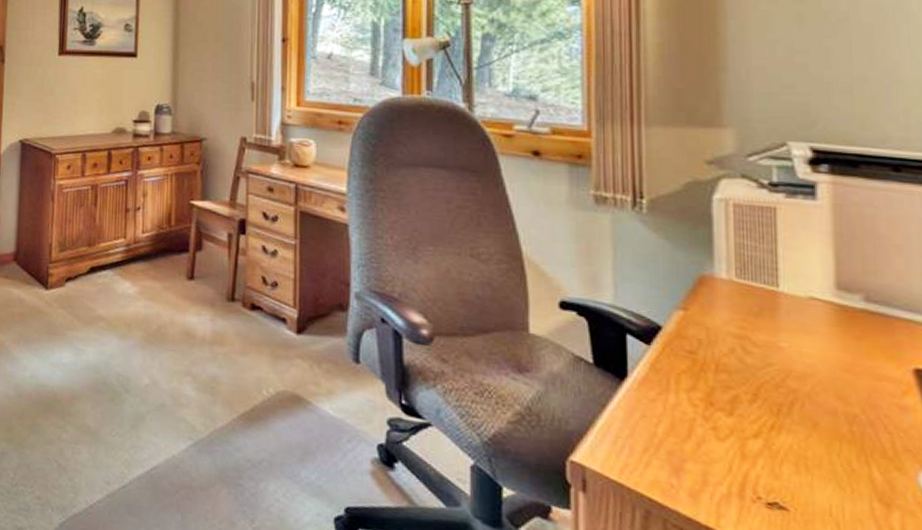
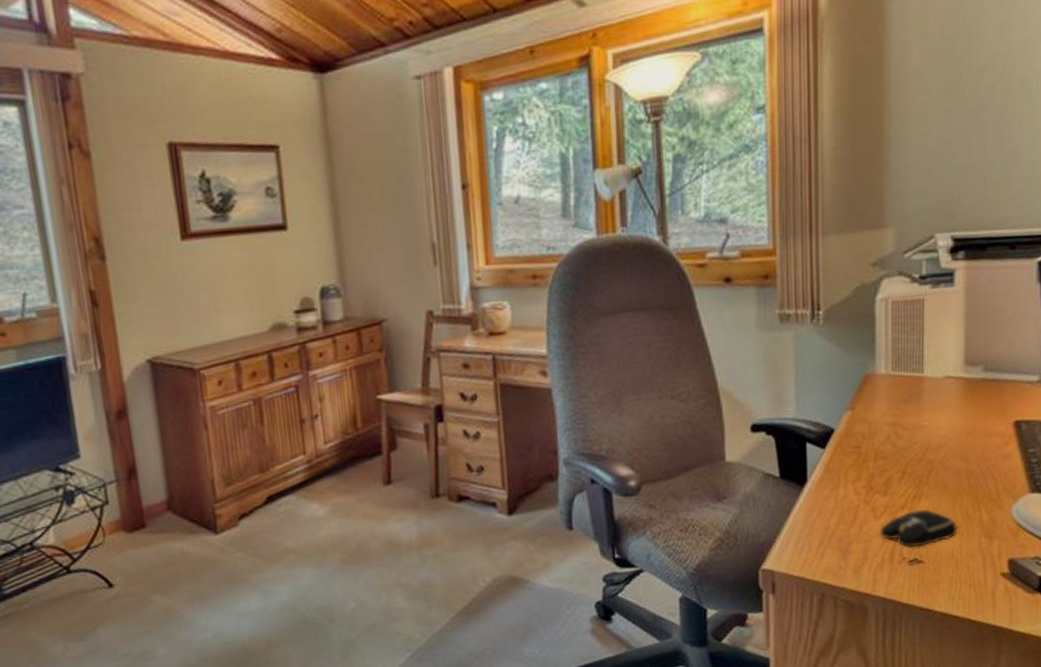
computer mouse: none [725,442,838,492] -> present [880,509,958,548]

